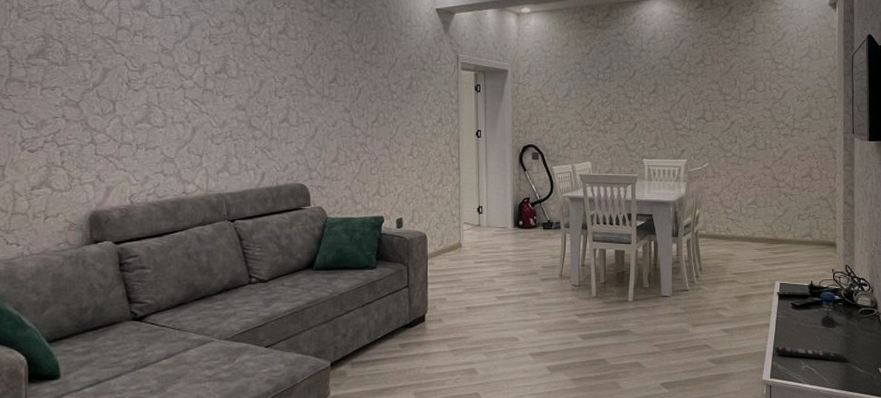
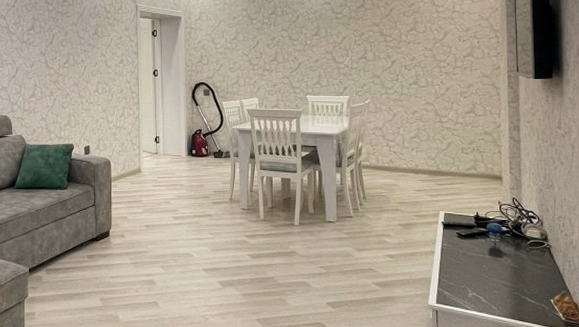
remote control: present [774,346,848,363] -> none [440,273,517,292]

